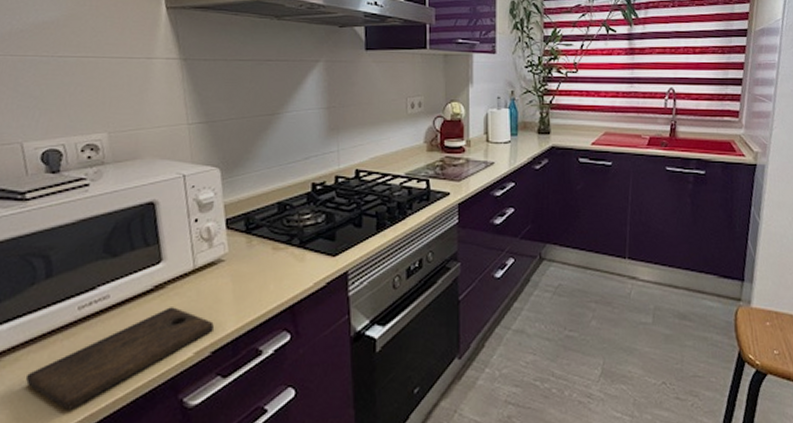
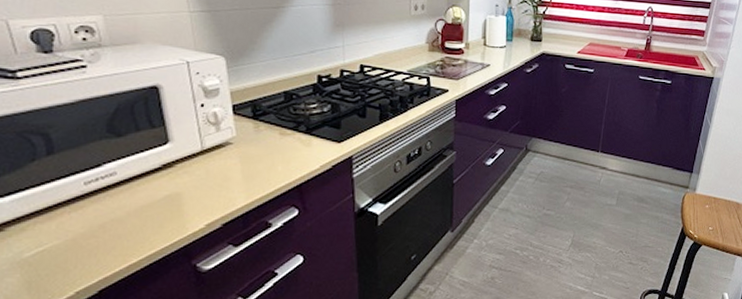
cutting board: present [25,307,214,410] -> none [34,184,224,274]

